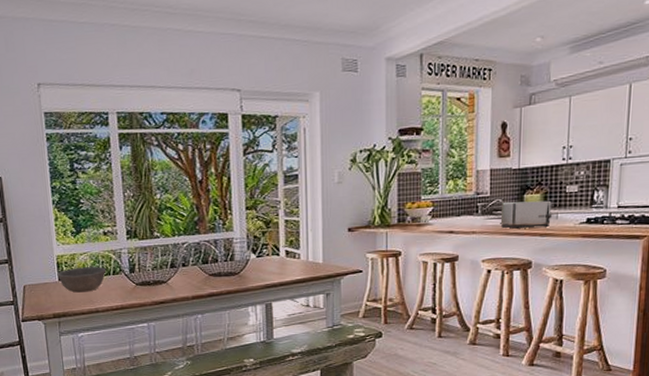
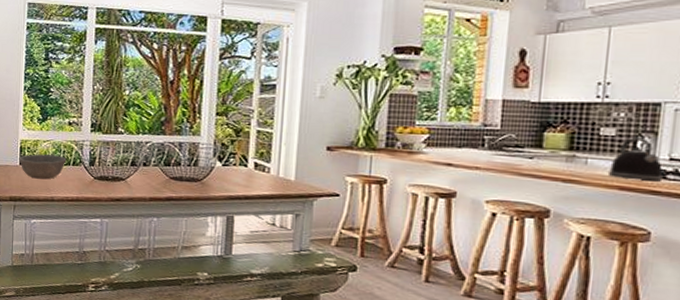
toaster: present [500,200,553,229] -> none [511,139,580,173]
kettle: none [573,190,614,228] -> present [607,136,663,182]

